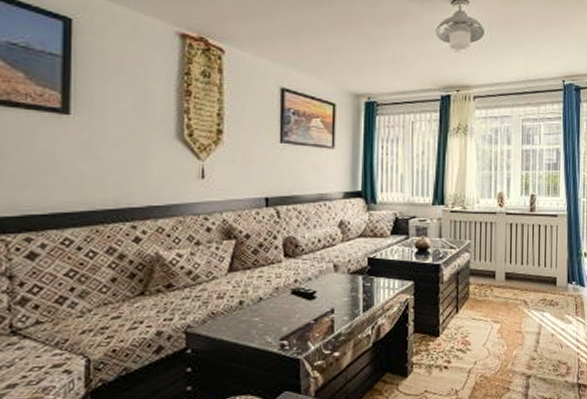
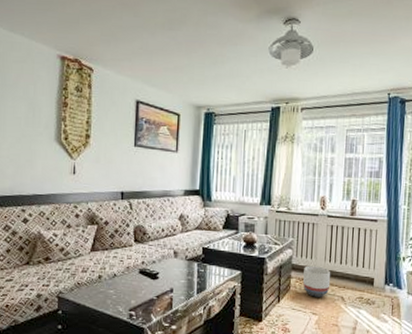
planter: none [483,269,512,303] -> present [303,266,331,297]

